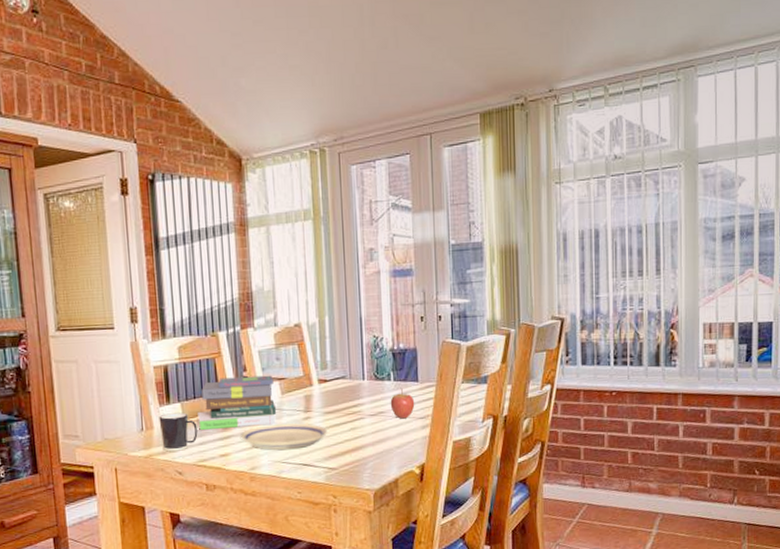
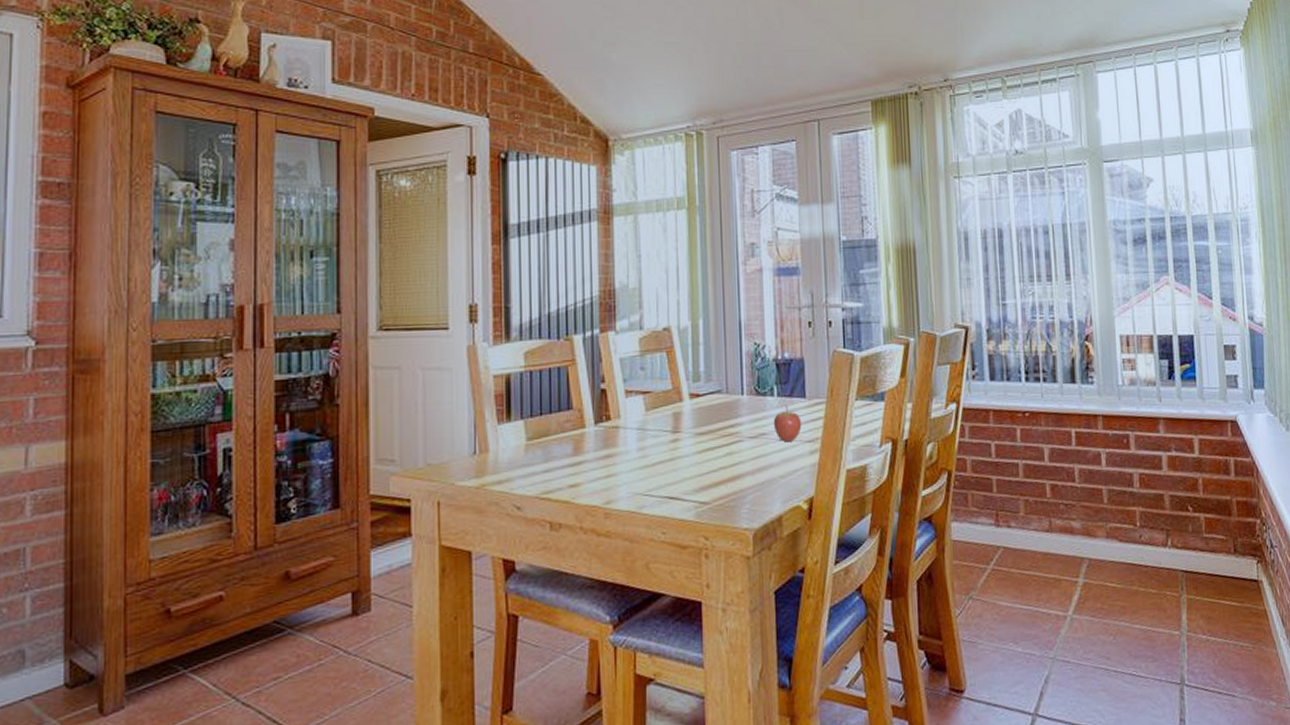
mug: present [159,412,198,452] -> none [496,432,543,481]
books: present [198,375,277,430] -> none [544,387,639,454]
plate: present [241,423,327,450] -> none [595,446,699,479]

